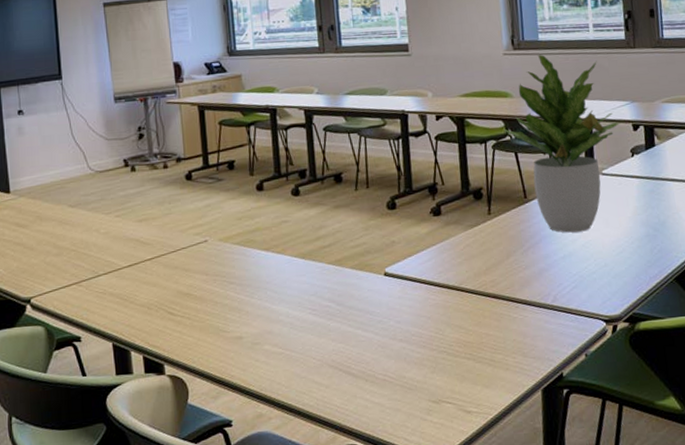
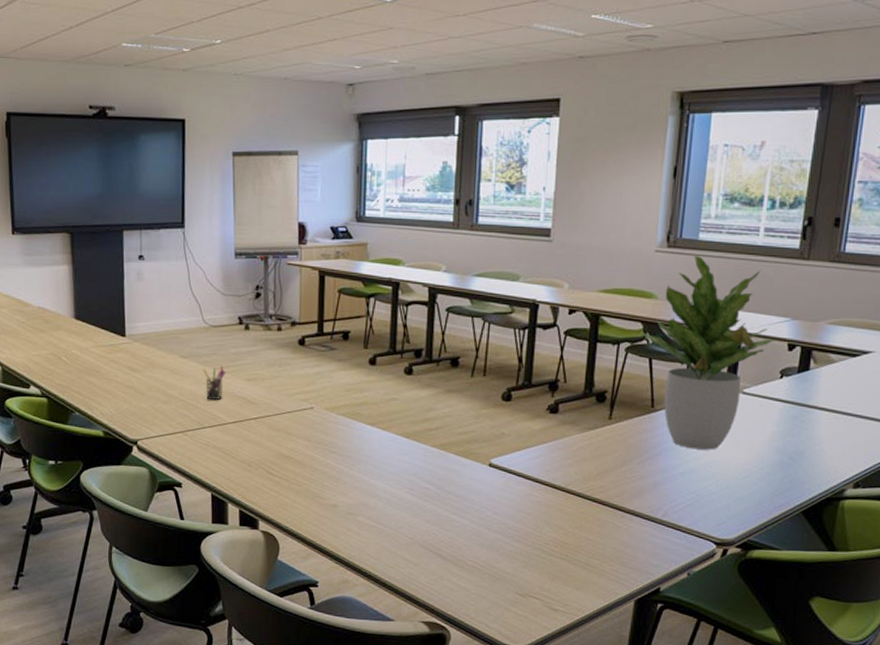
pen holder: none [92,209,116,247] -> present [202,365,225,401]

